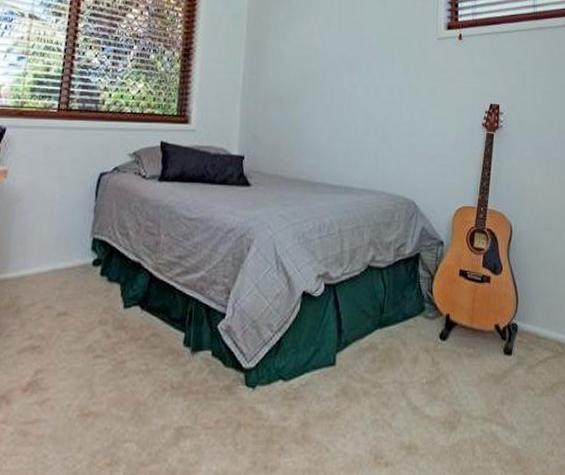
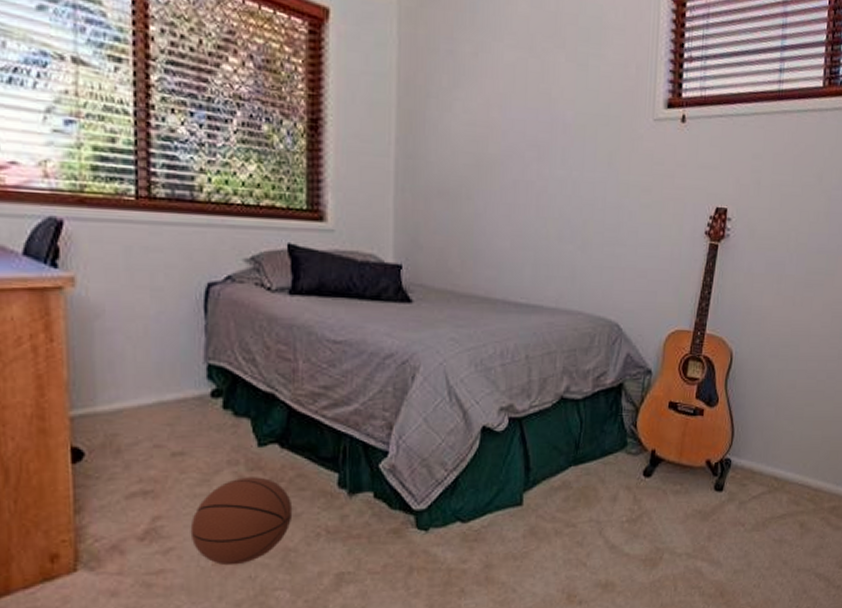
basketball: none [63,335,146,417] -> present [190,477,293,566]

